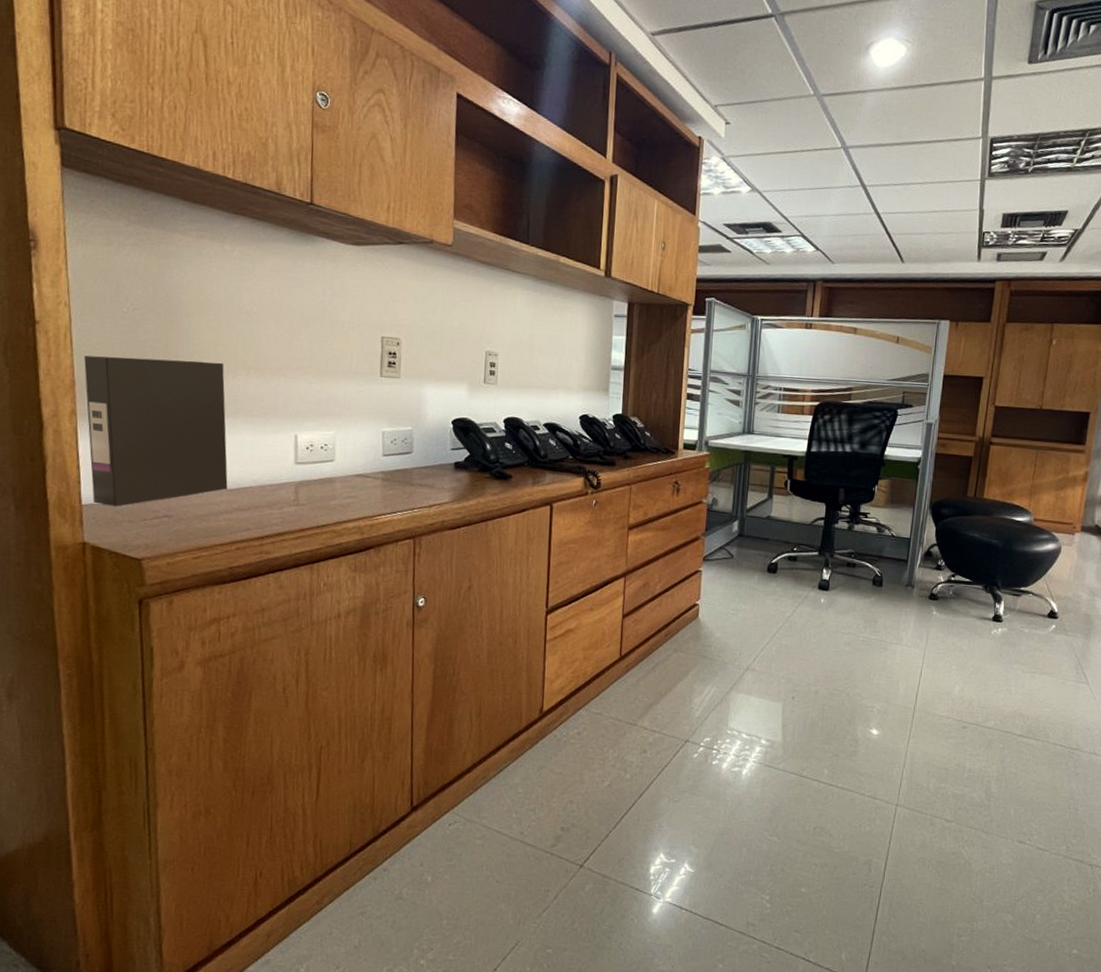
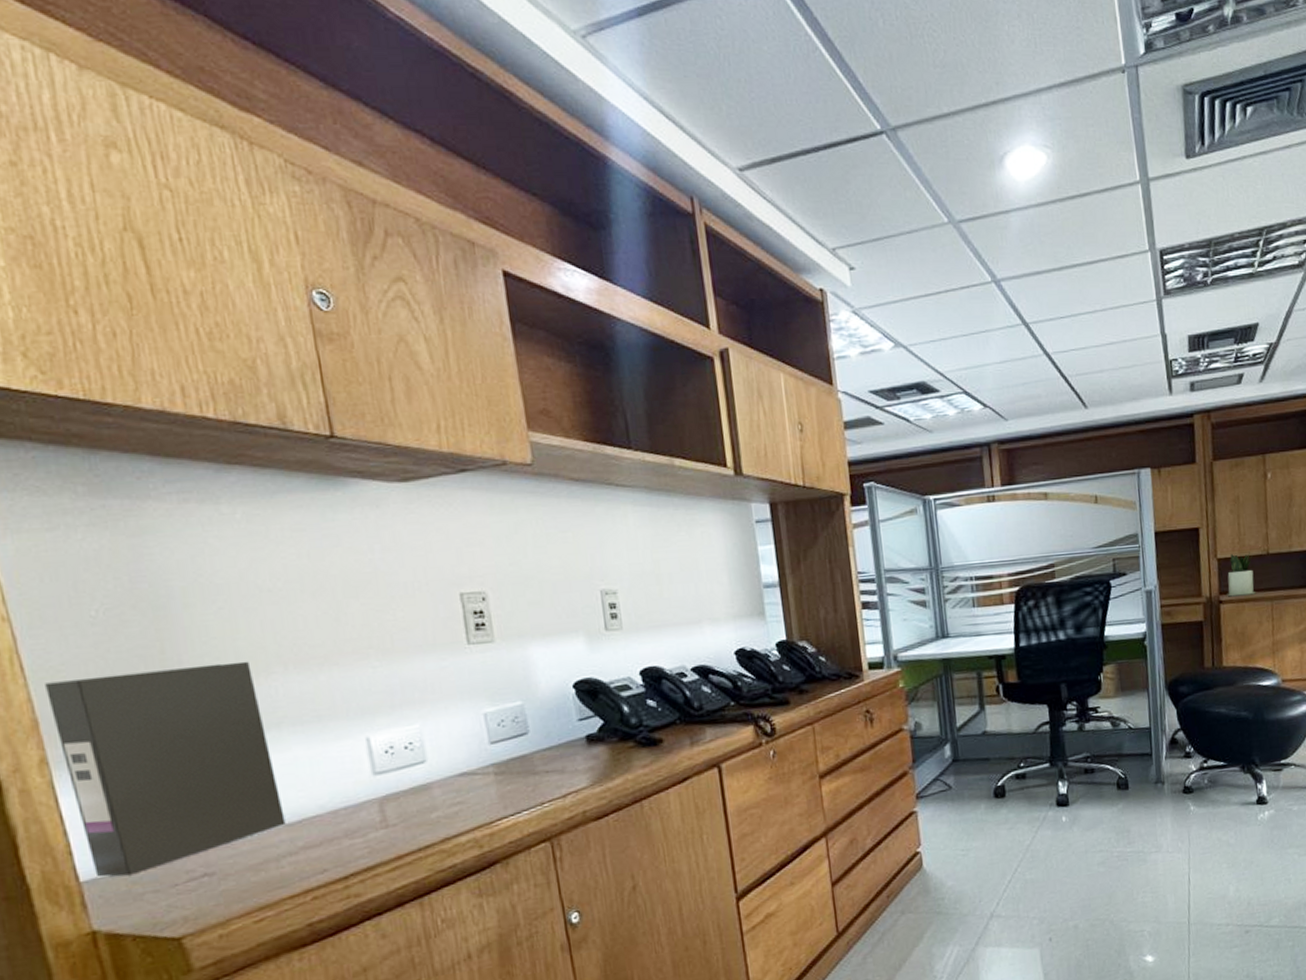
planter: none [997,403,1027,443] -> present [1226,552,1257,598]

